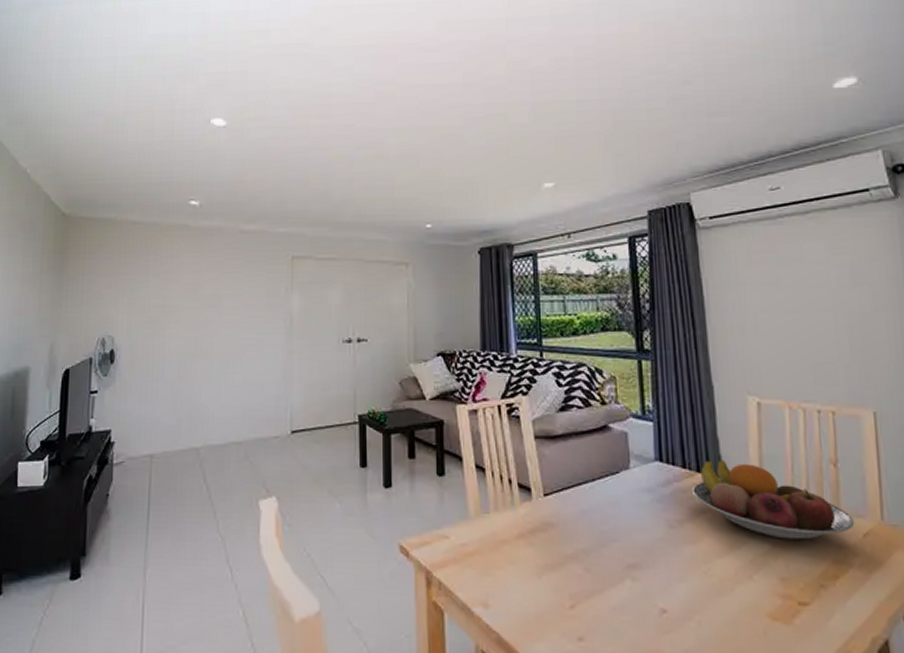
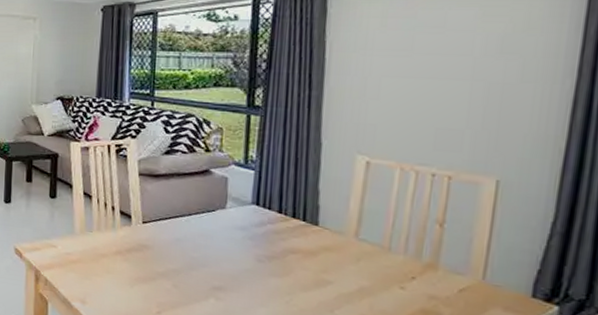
fruit bowl: present [693,460,855,540] -> none [285,208,452,287]

